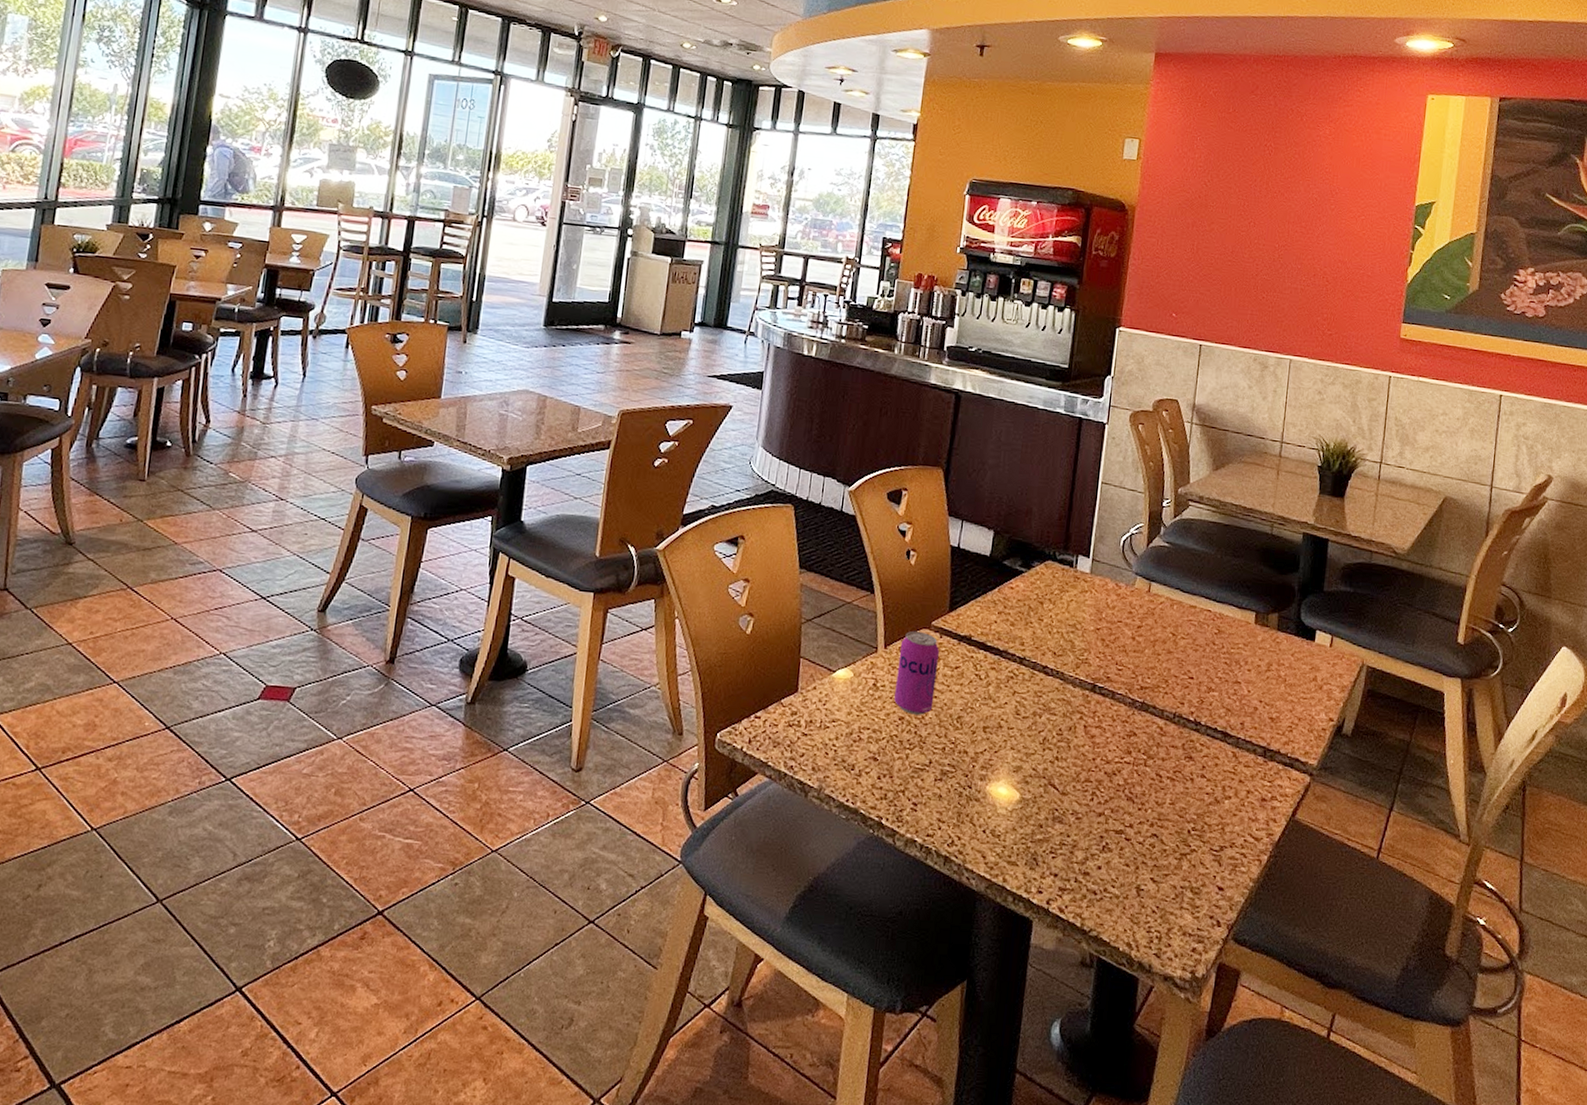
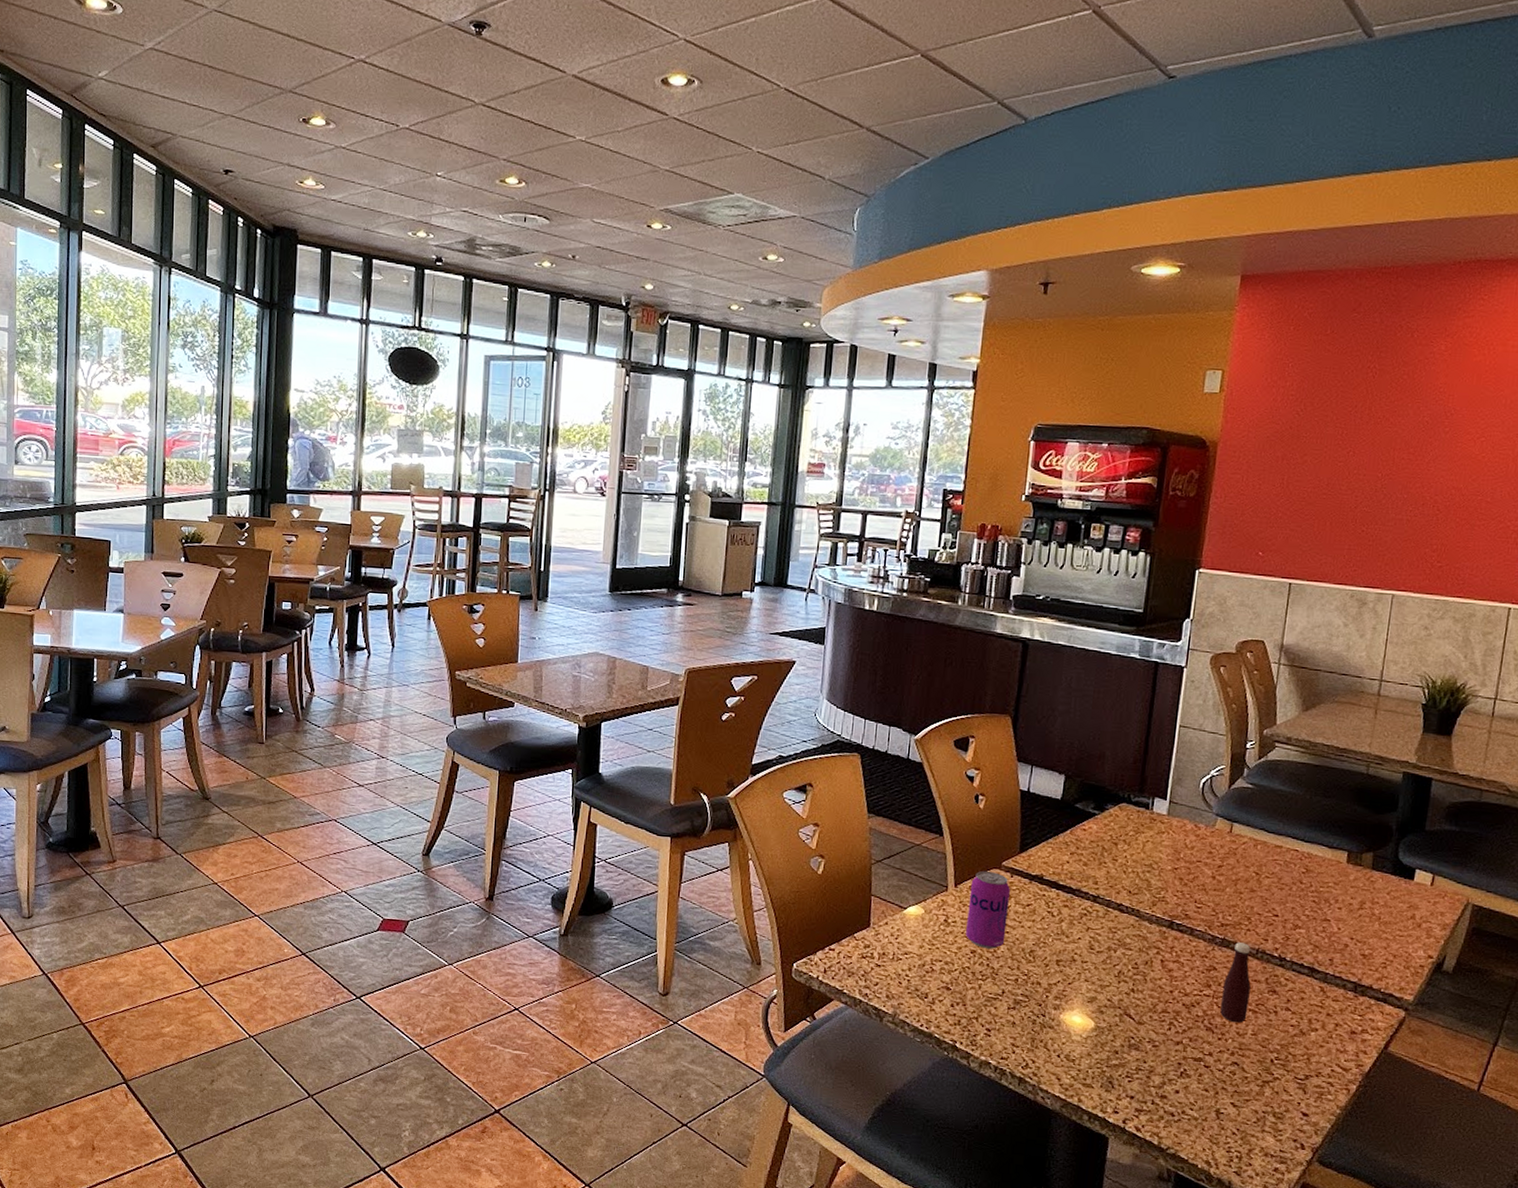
tabasco sauce: none [1140,706,1169,792] -> present [1220,942,1251,1023]

